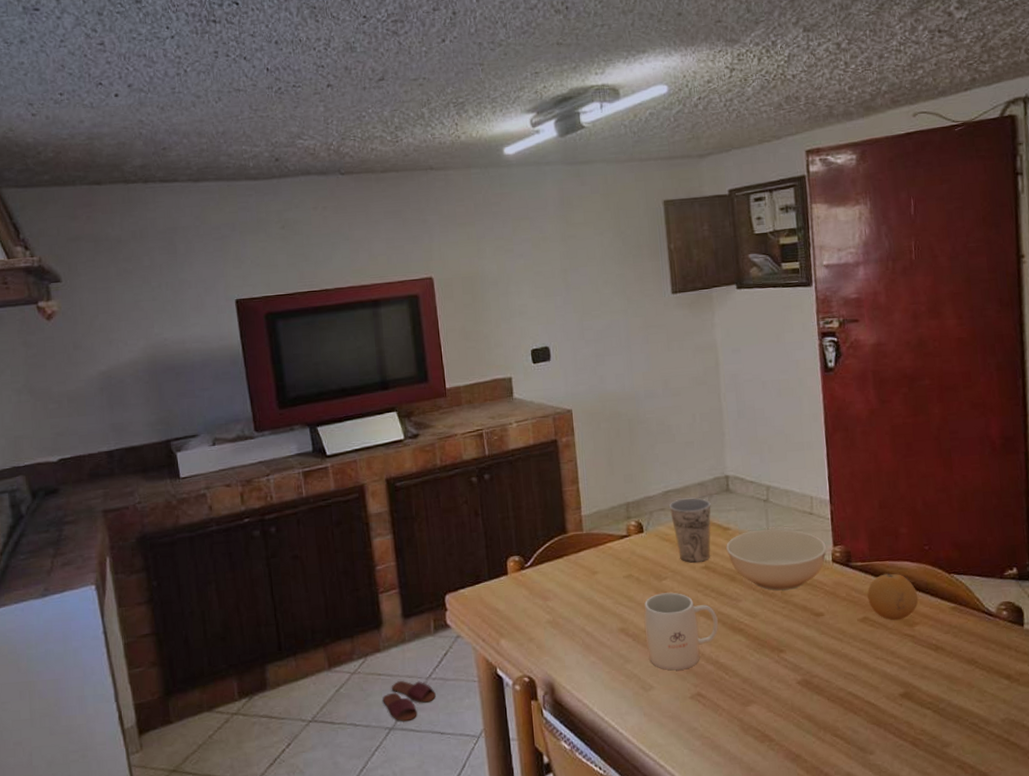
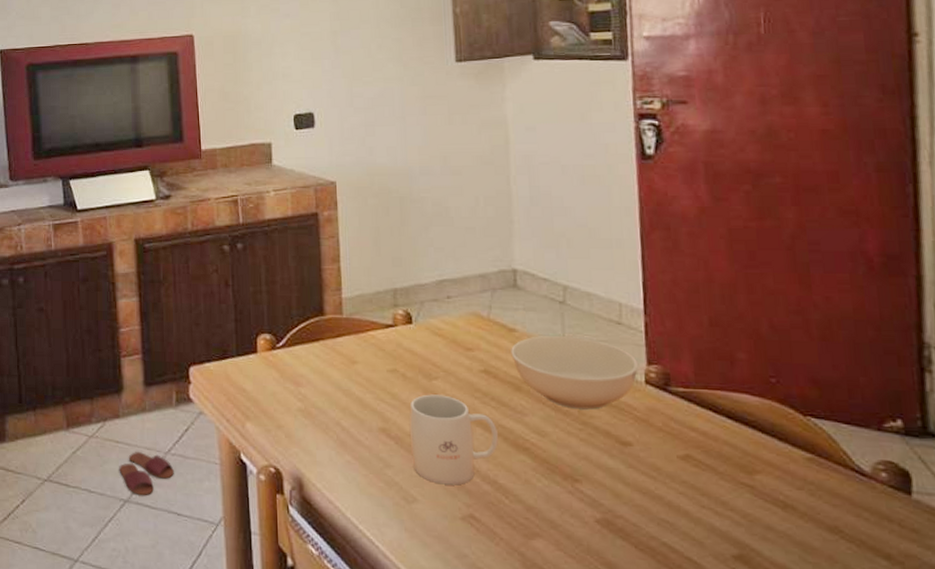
cup: present [670,497,712,563] -> none [444,290,495,365]
fruit: present [867,573,919,621] -> none [691,405,761,465]

